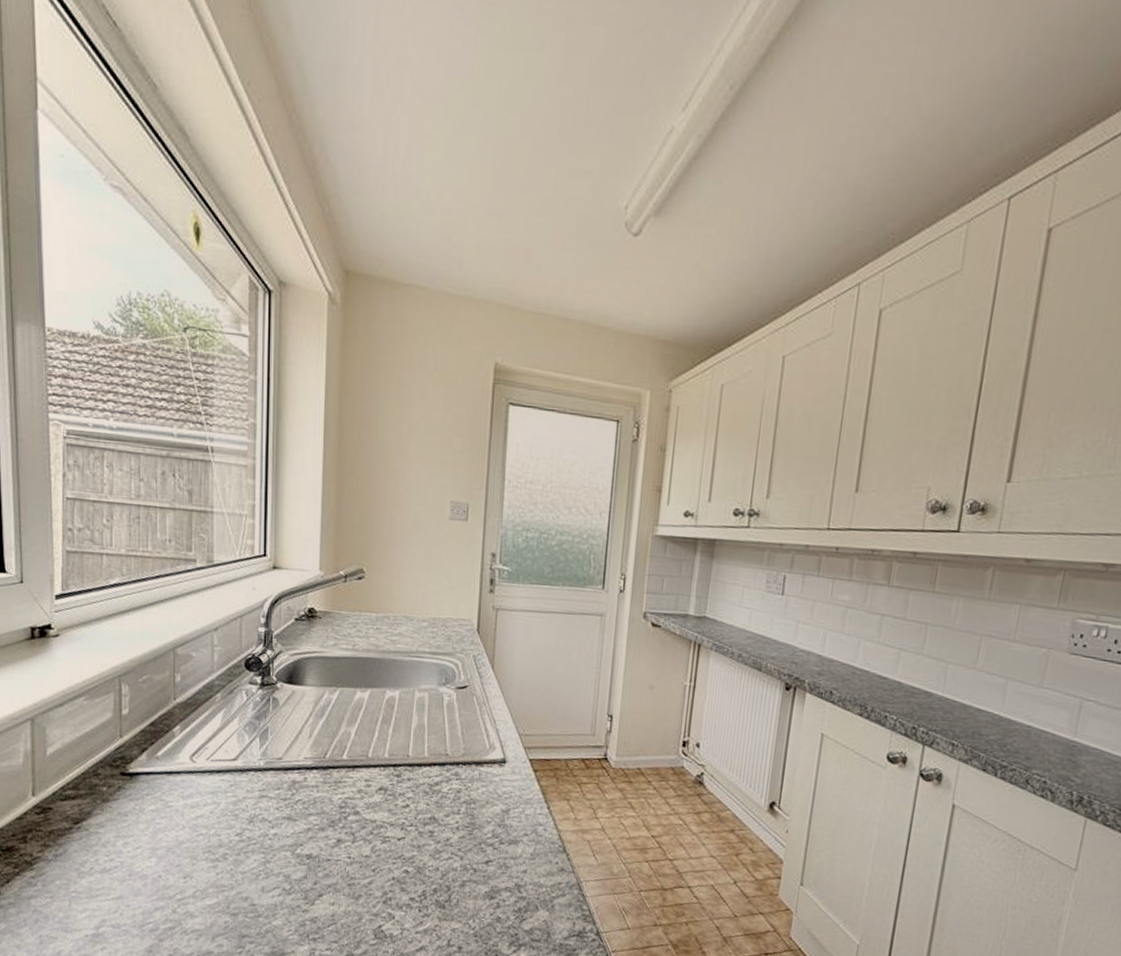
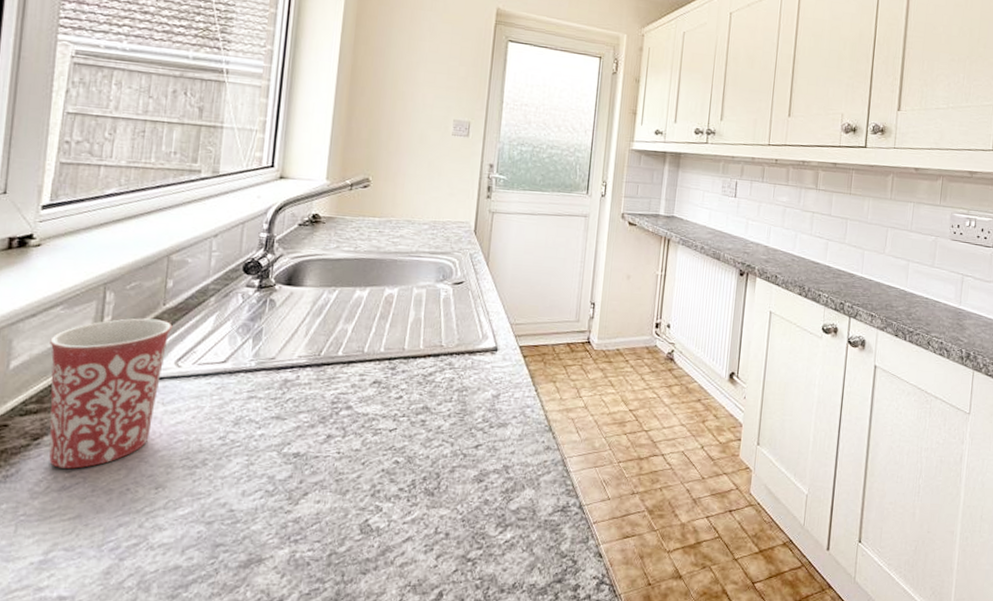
mug: none [78,711,184,853] -> present [49,318,173,469]

